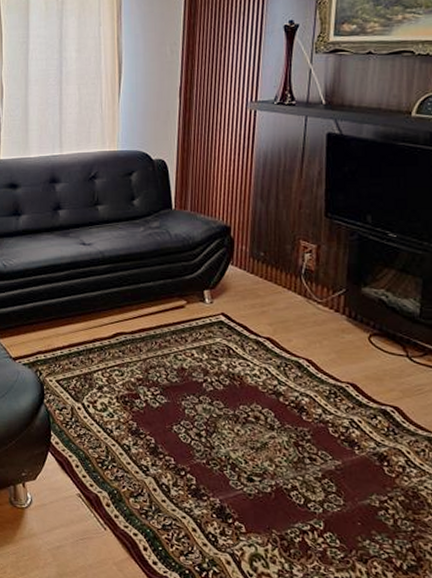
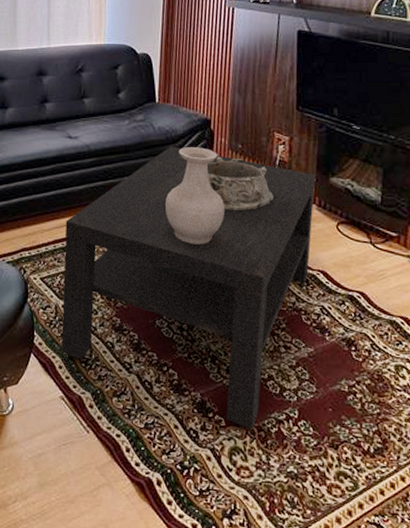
coffee table: none [77,253,346,538] -> present [60,146,316,430]
vase: none [183,255,246,353] -> present [165,147,226,244]
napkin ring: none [226,264,300,320] -> present [206,156,274,211]

